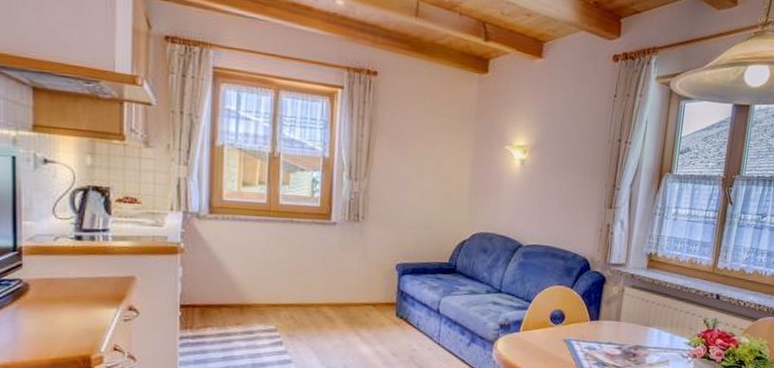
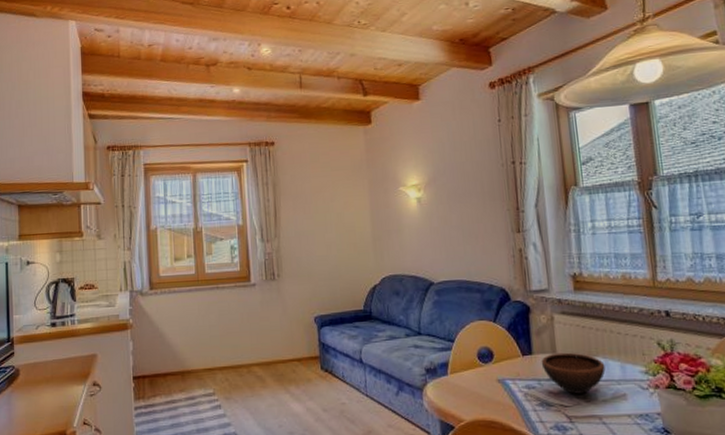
bowl: none [605,321,658,358] -> present [541,352,606,394]

